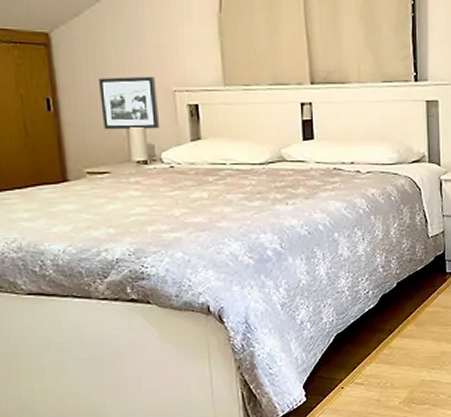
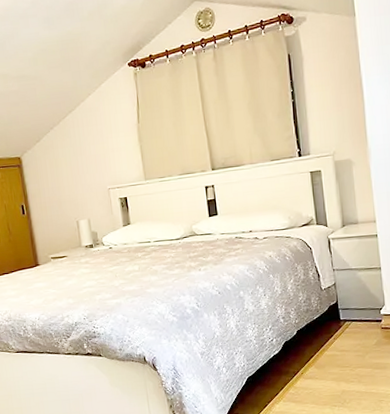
picture frame: present [98,76,160,130] -> none [55,179,100,224]

